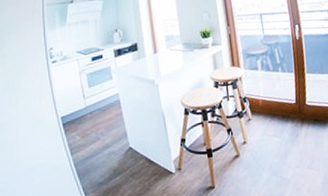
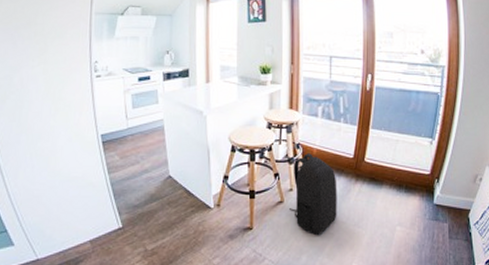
backpack: none [243,105,291,183] -> present [288,153,337,235]

